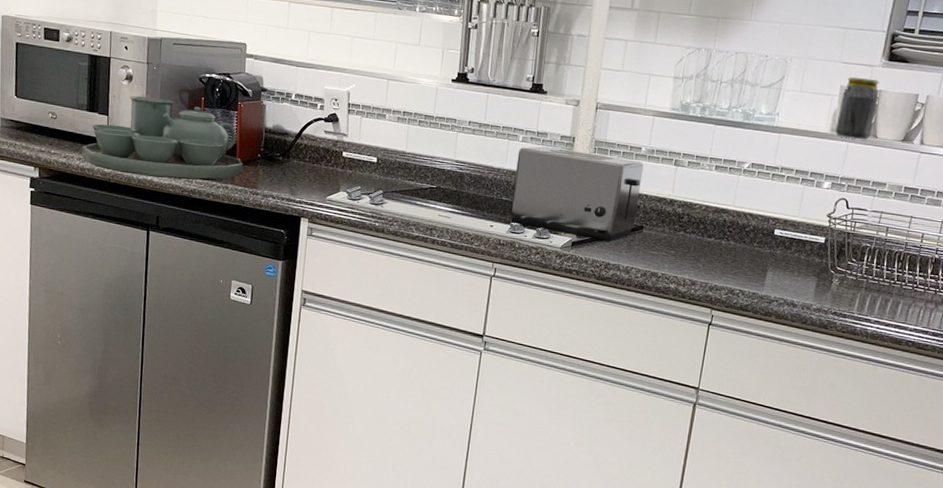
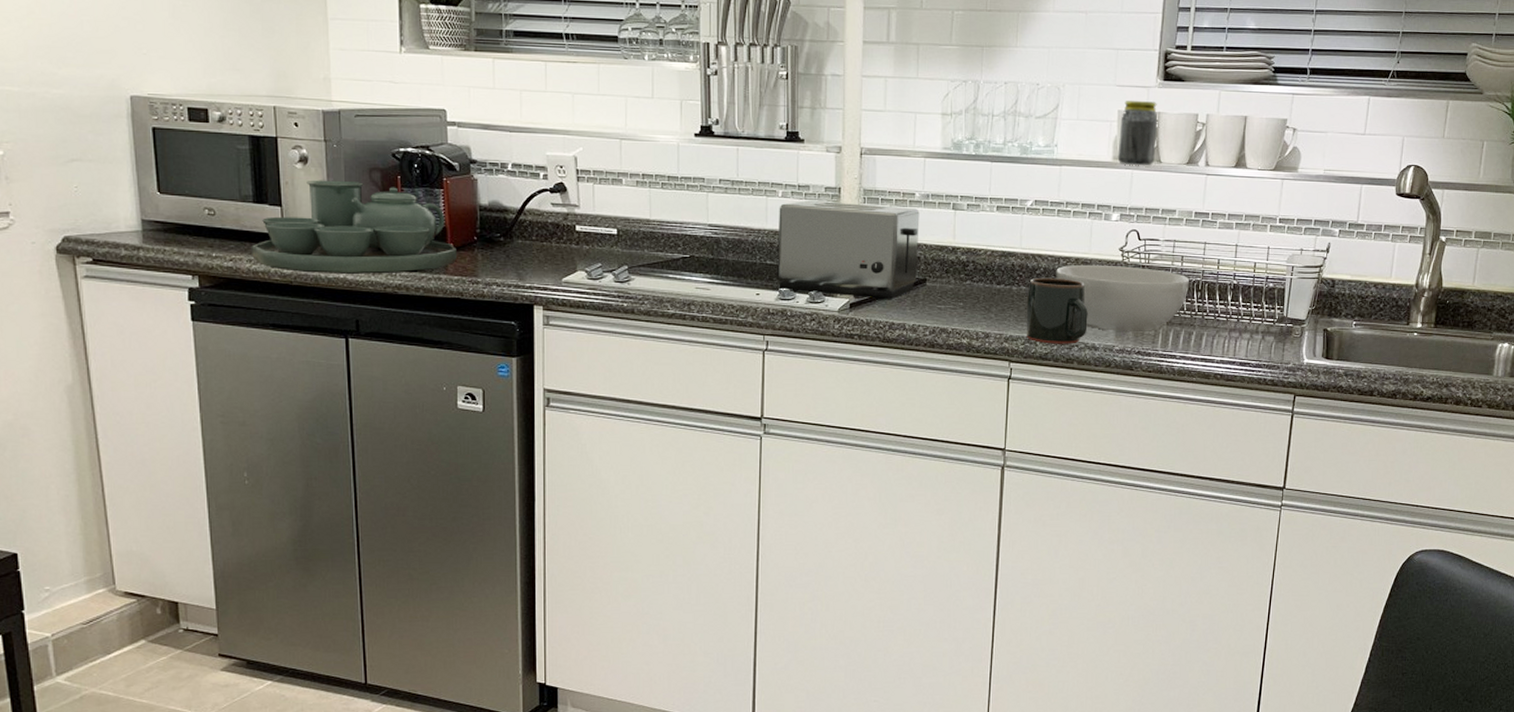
mug: none [730,234,791,299] -> present [1026,277,1088,344]
bowl: none [764,226,892,295] -> present [1056,264,1190,333]

